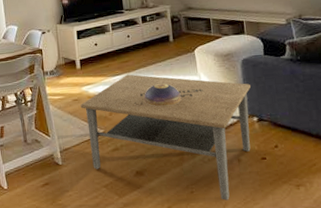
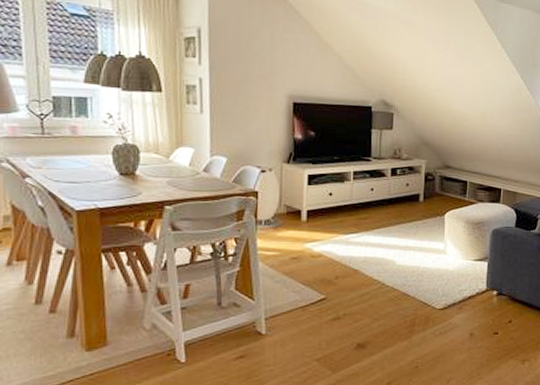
coffee table: present [80,74,251,201] -> none [300,233,496,376]
decorative bowl: present [144,83,182,107] -> none [380,248,422,273]

